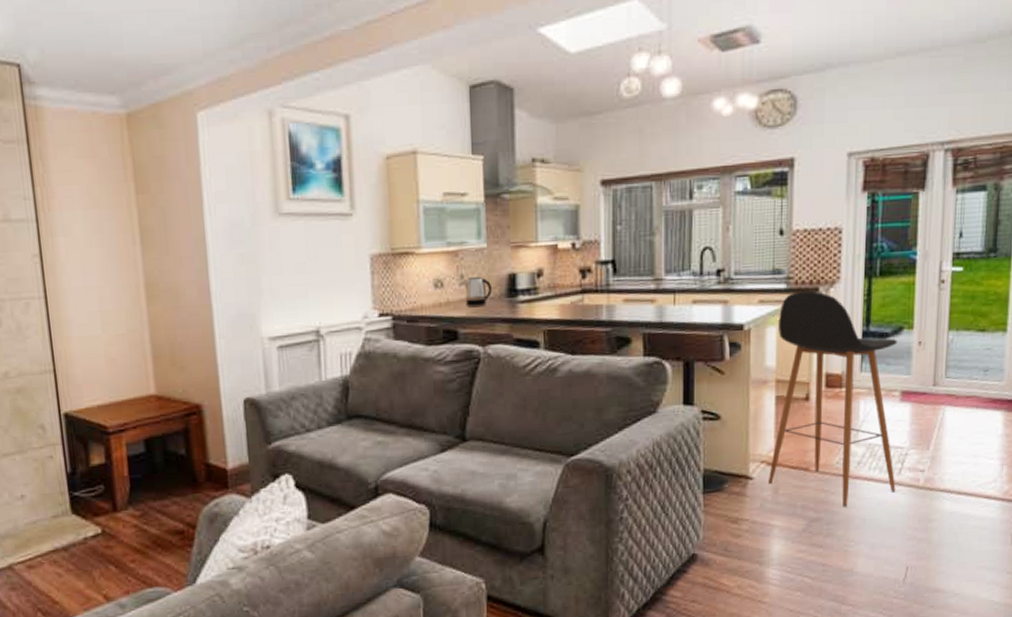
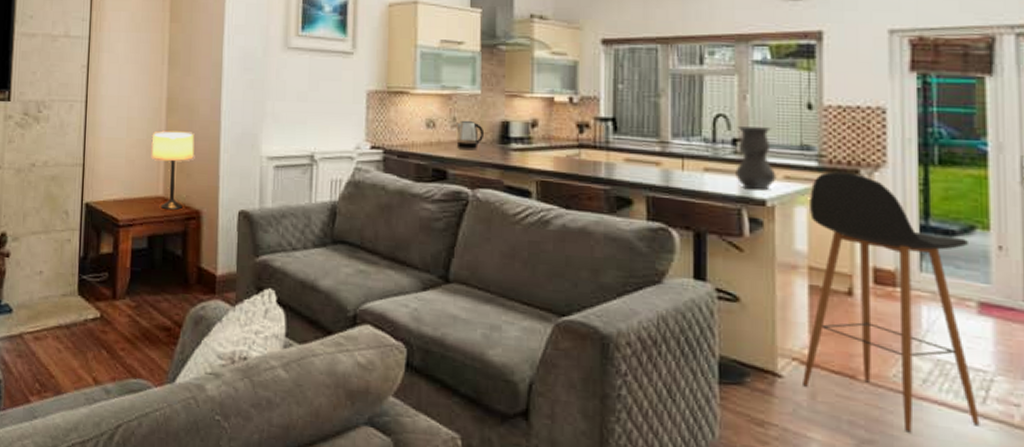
table lamp: none [134,320,186,409] -> present [152,131,194,211]
vase: none [719,256,753,316] -> present [735,126,777,191]

